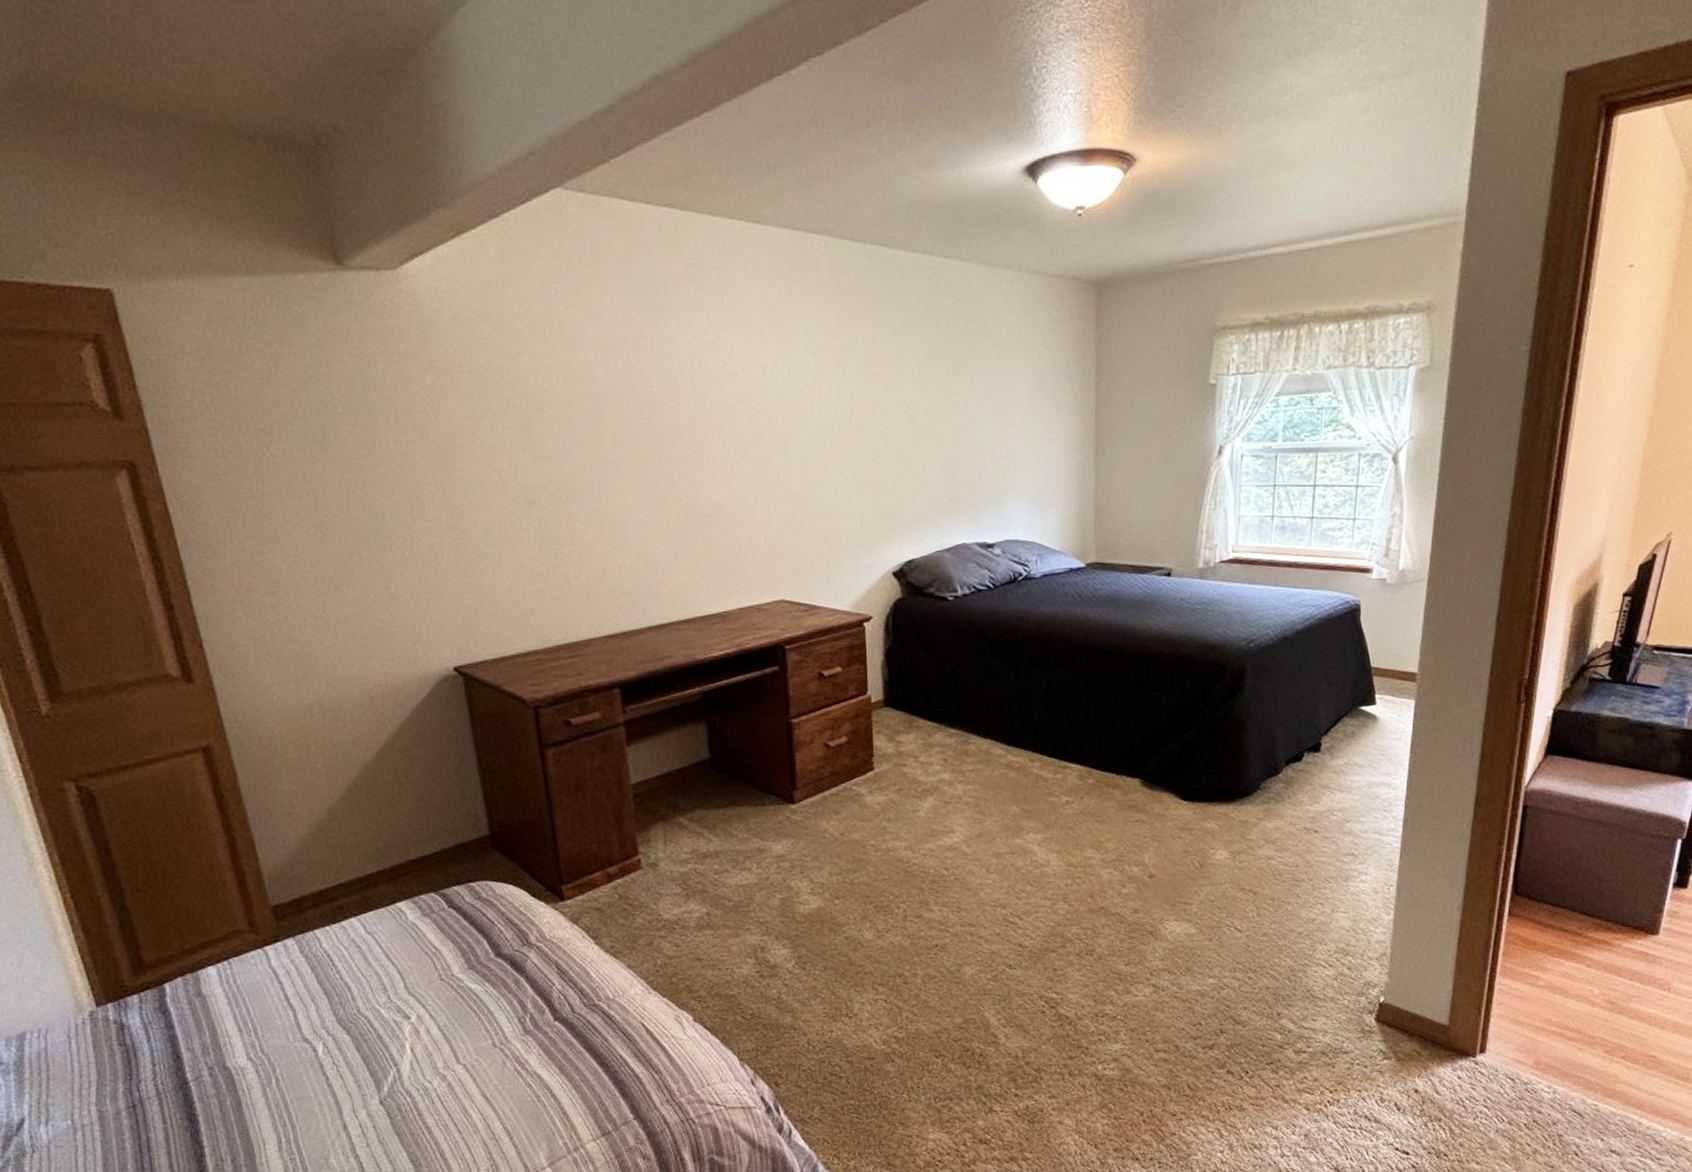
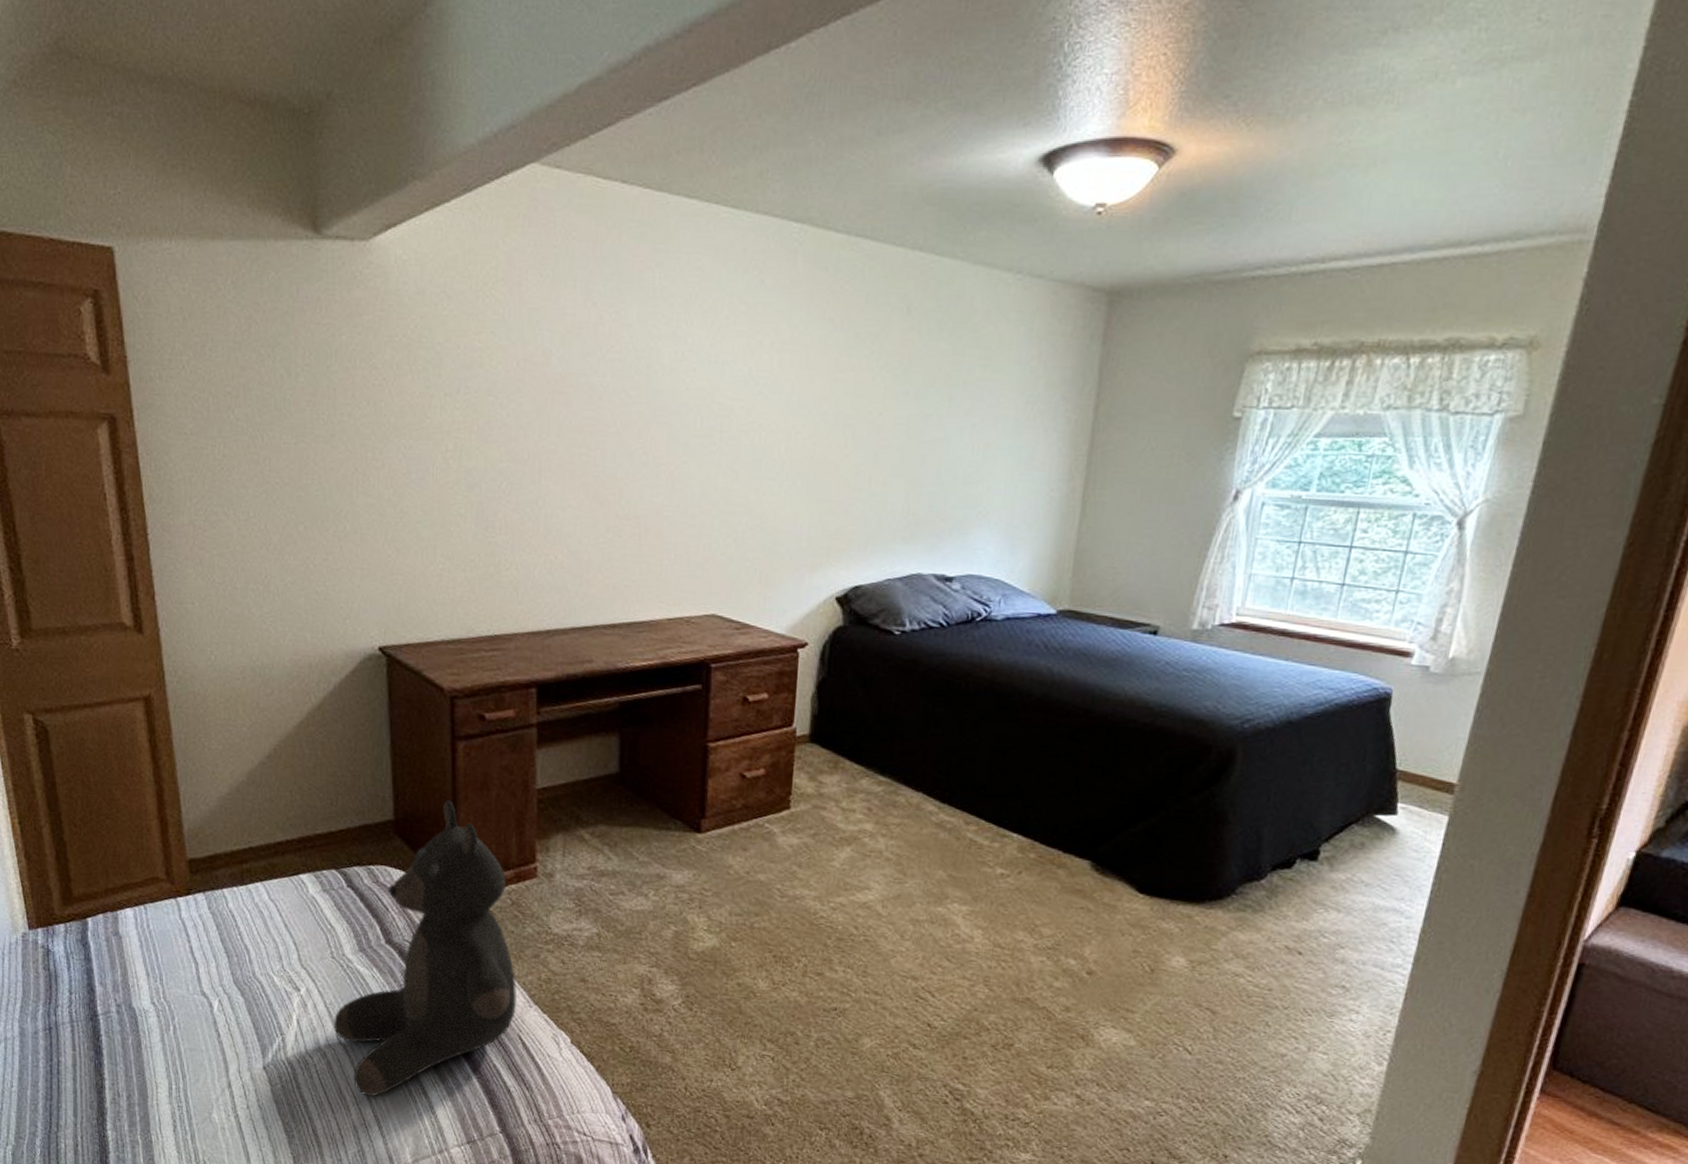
teddy bear: none [450,808,636,1110] -> present [334,800,518,1097]

